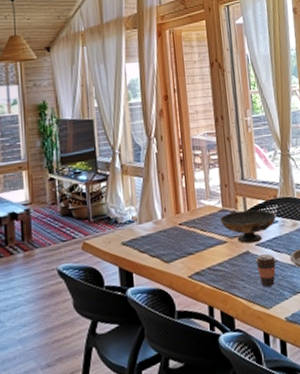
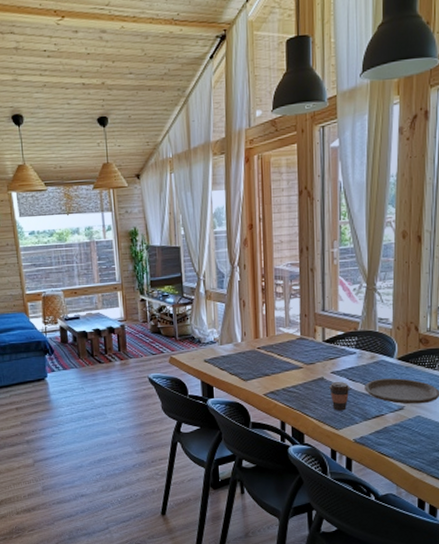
decorative bowl: present [219,210,276,244] -> none [297,339,355,371]

